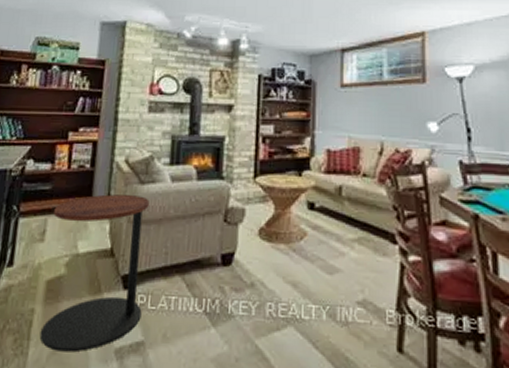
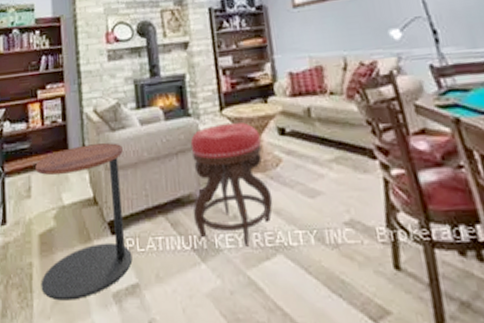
stool: none [210,191,292,316] -> present [190,122,273,247]

